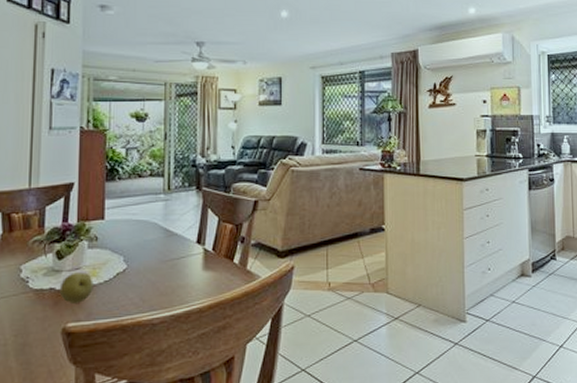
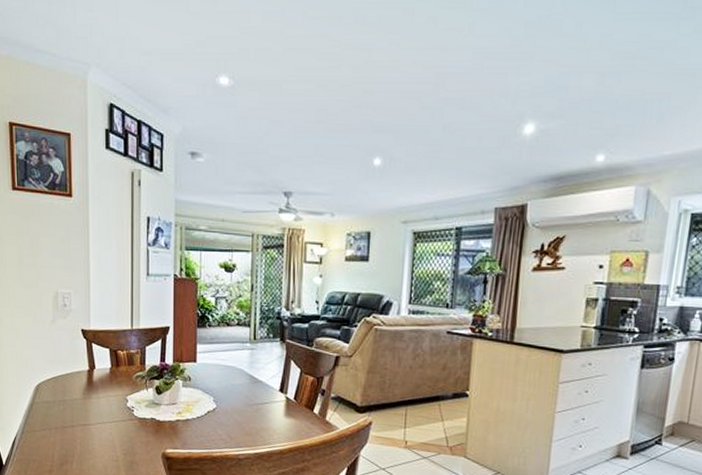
fruit: present [59,272,93,303] -> none [159,407,188,434]

